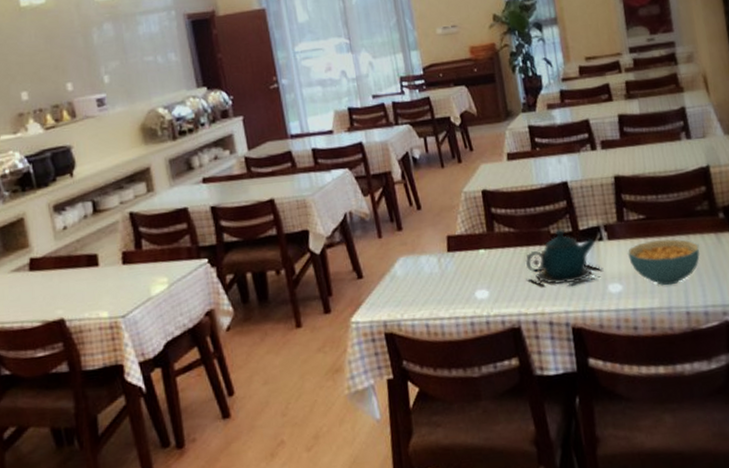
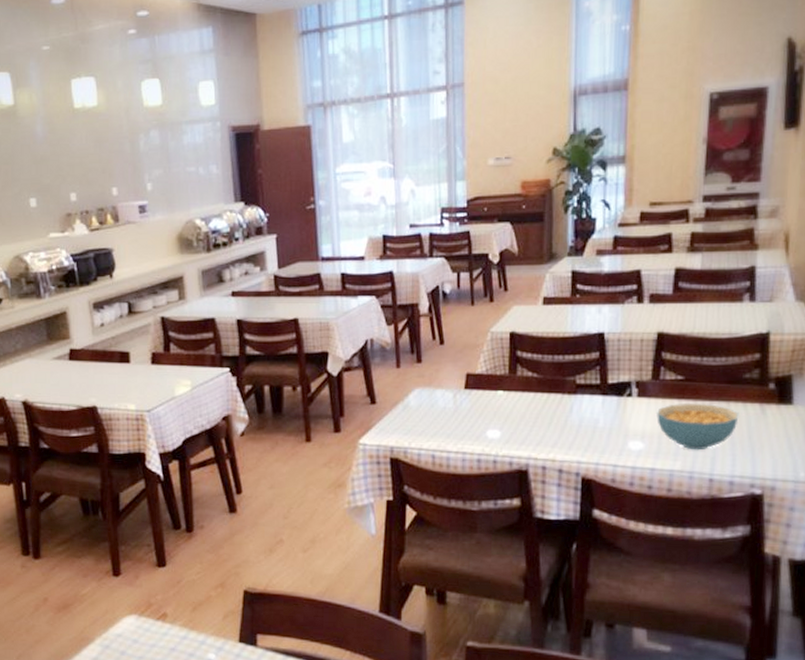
teapot: present [526,229,604,287] -> none [542,380,627,438]

